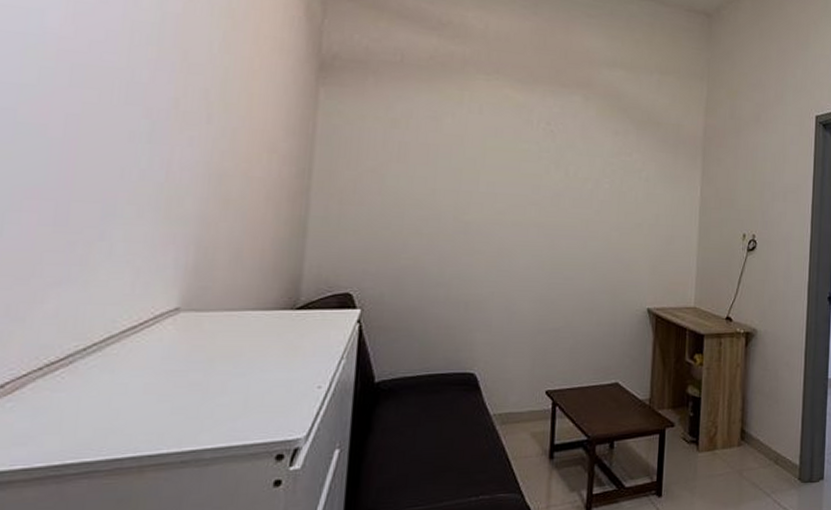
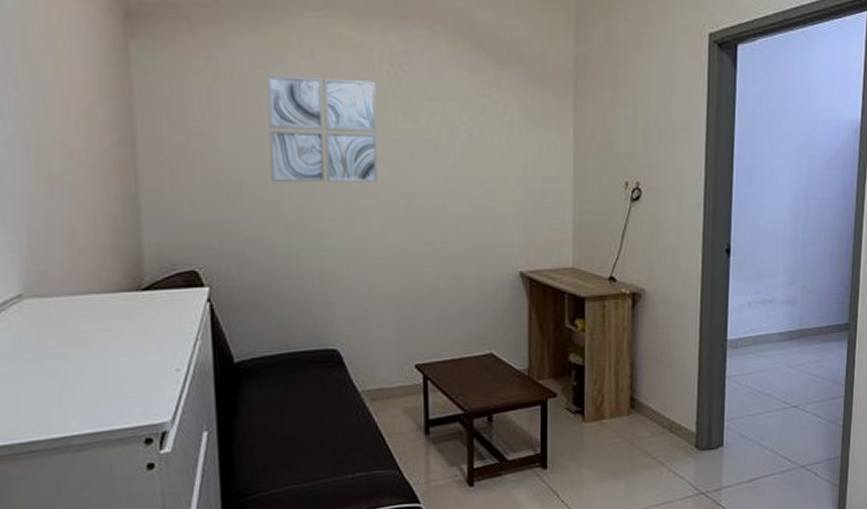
wall art: none [431,125,533,223] -> present [266,75,378,183]

